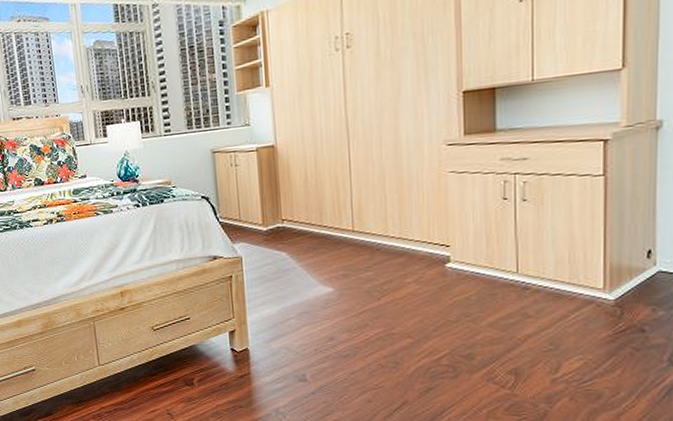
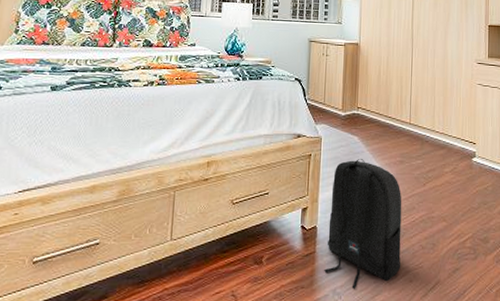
backpack: none [261,275,356,409] -> present [324,158,402,289]

